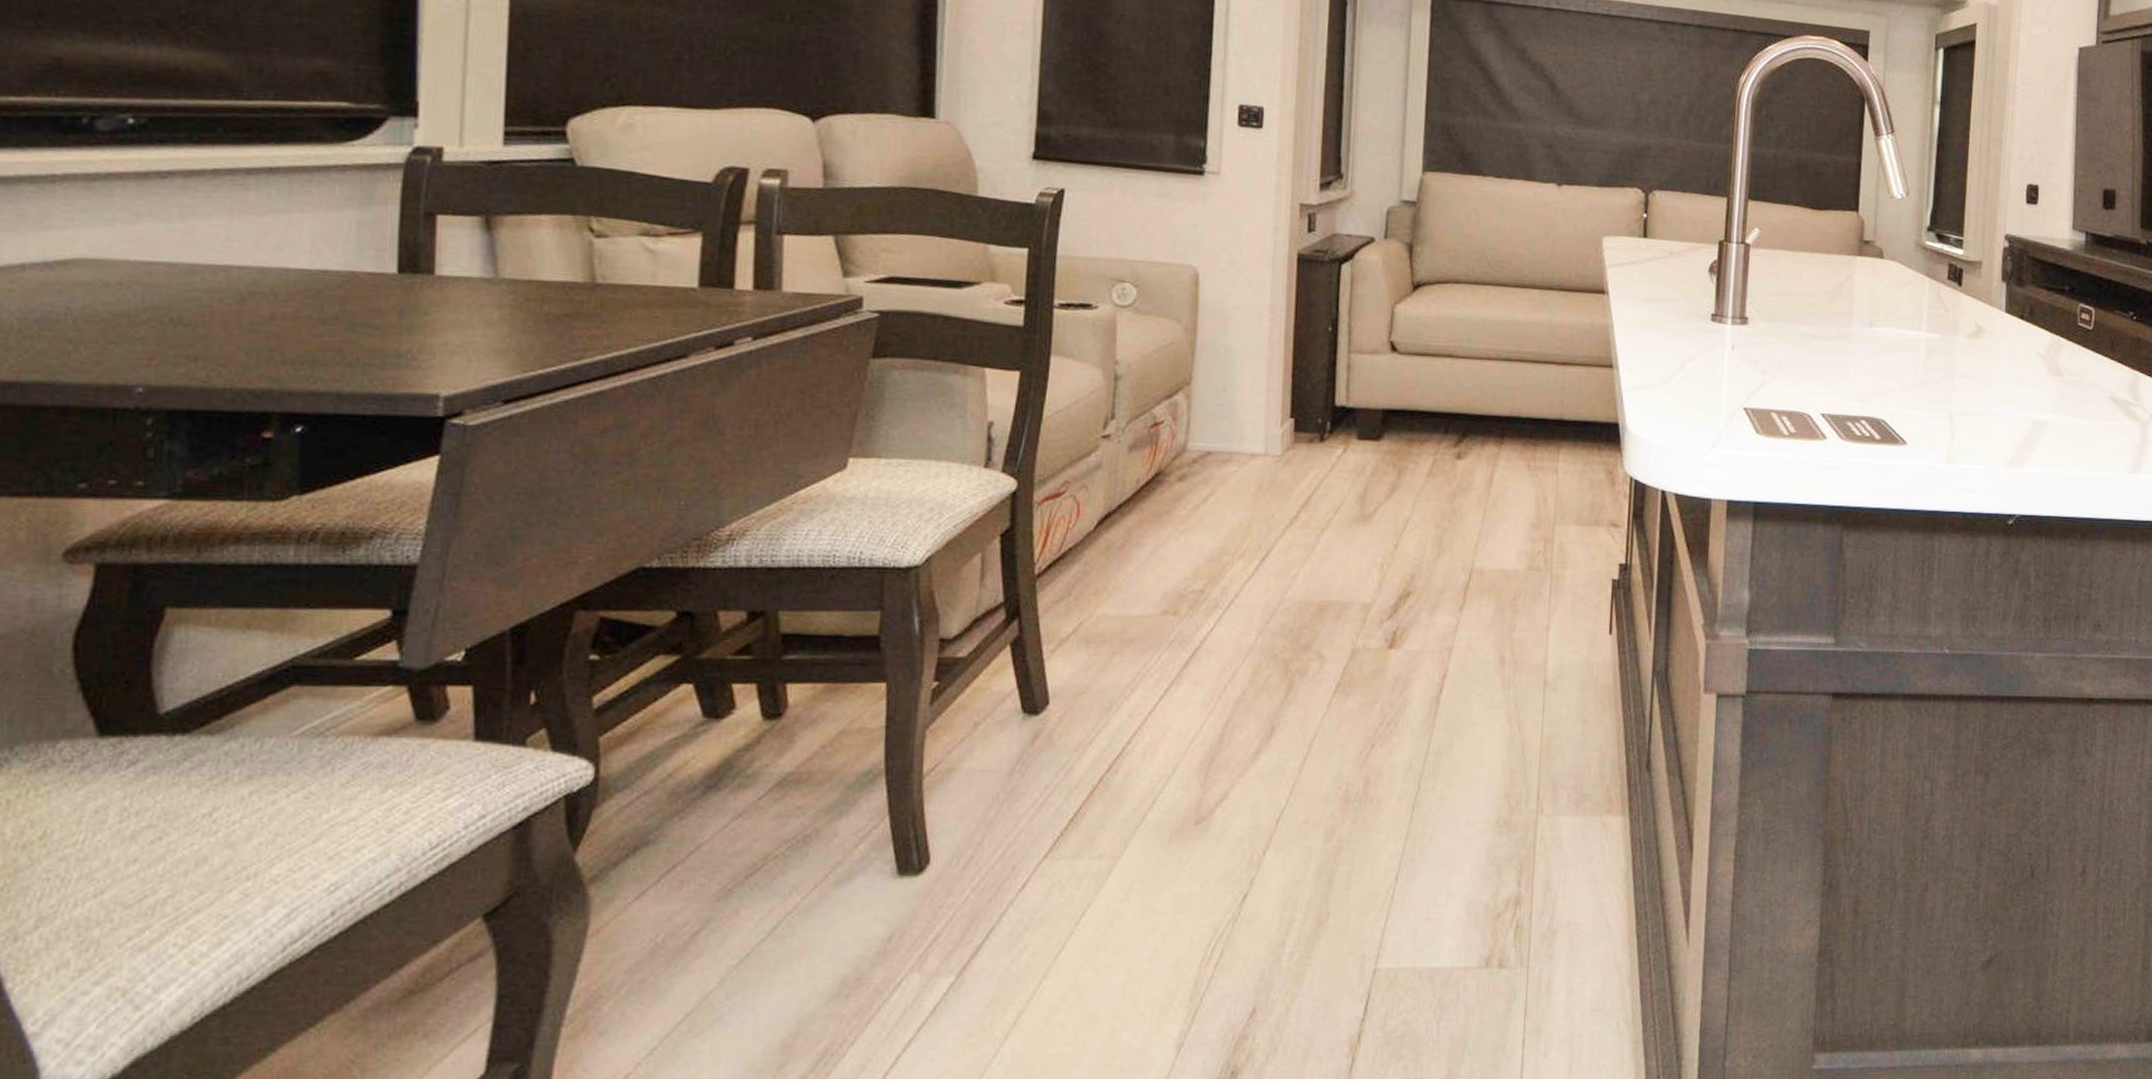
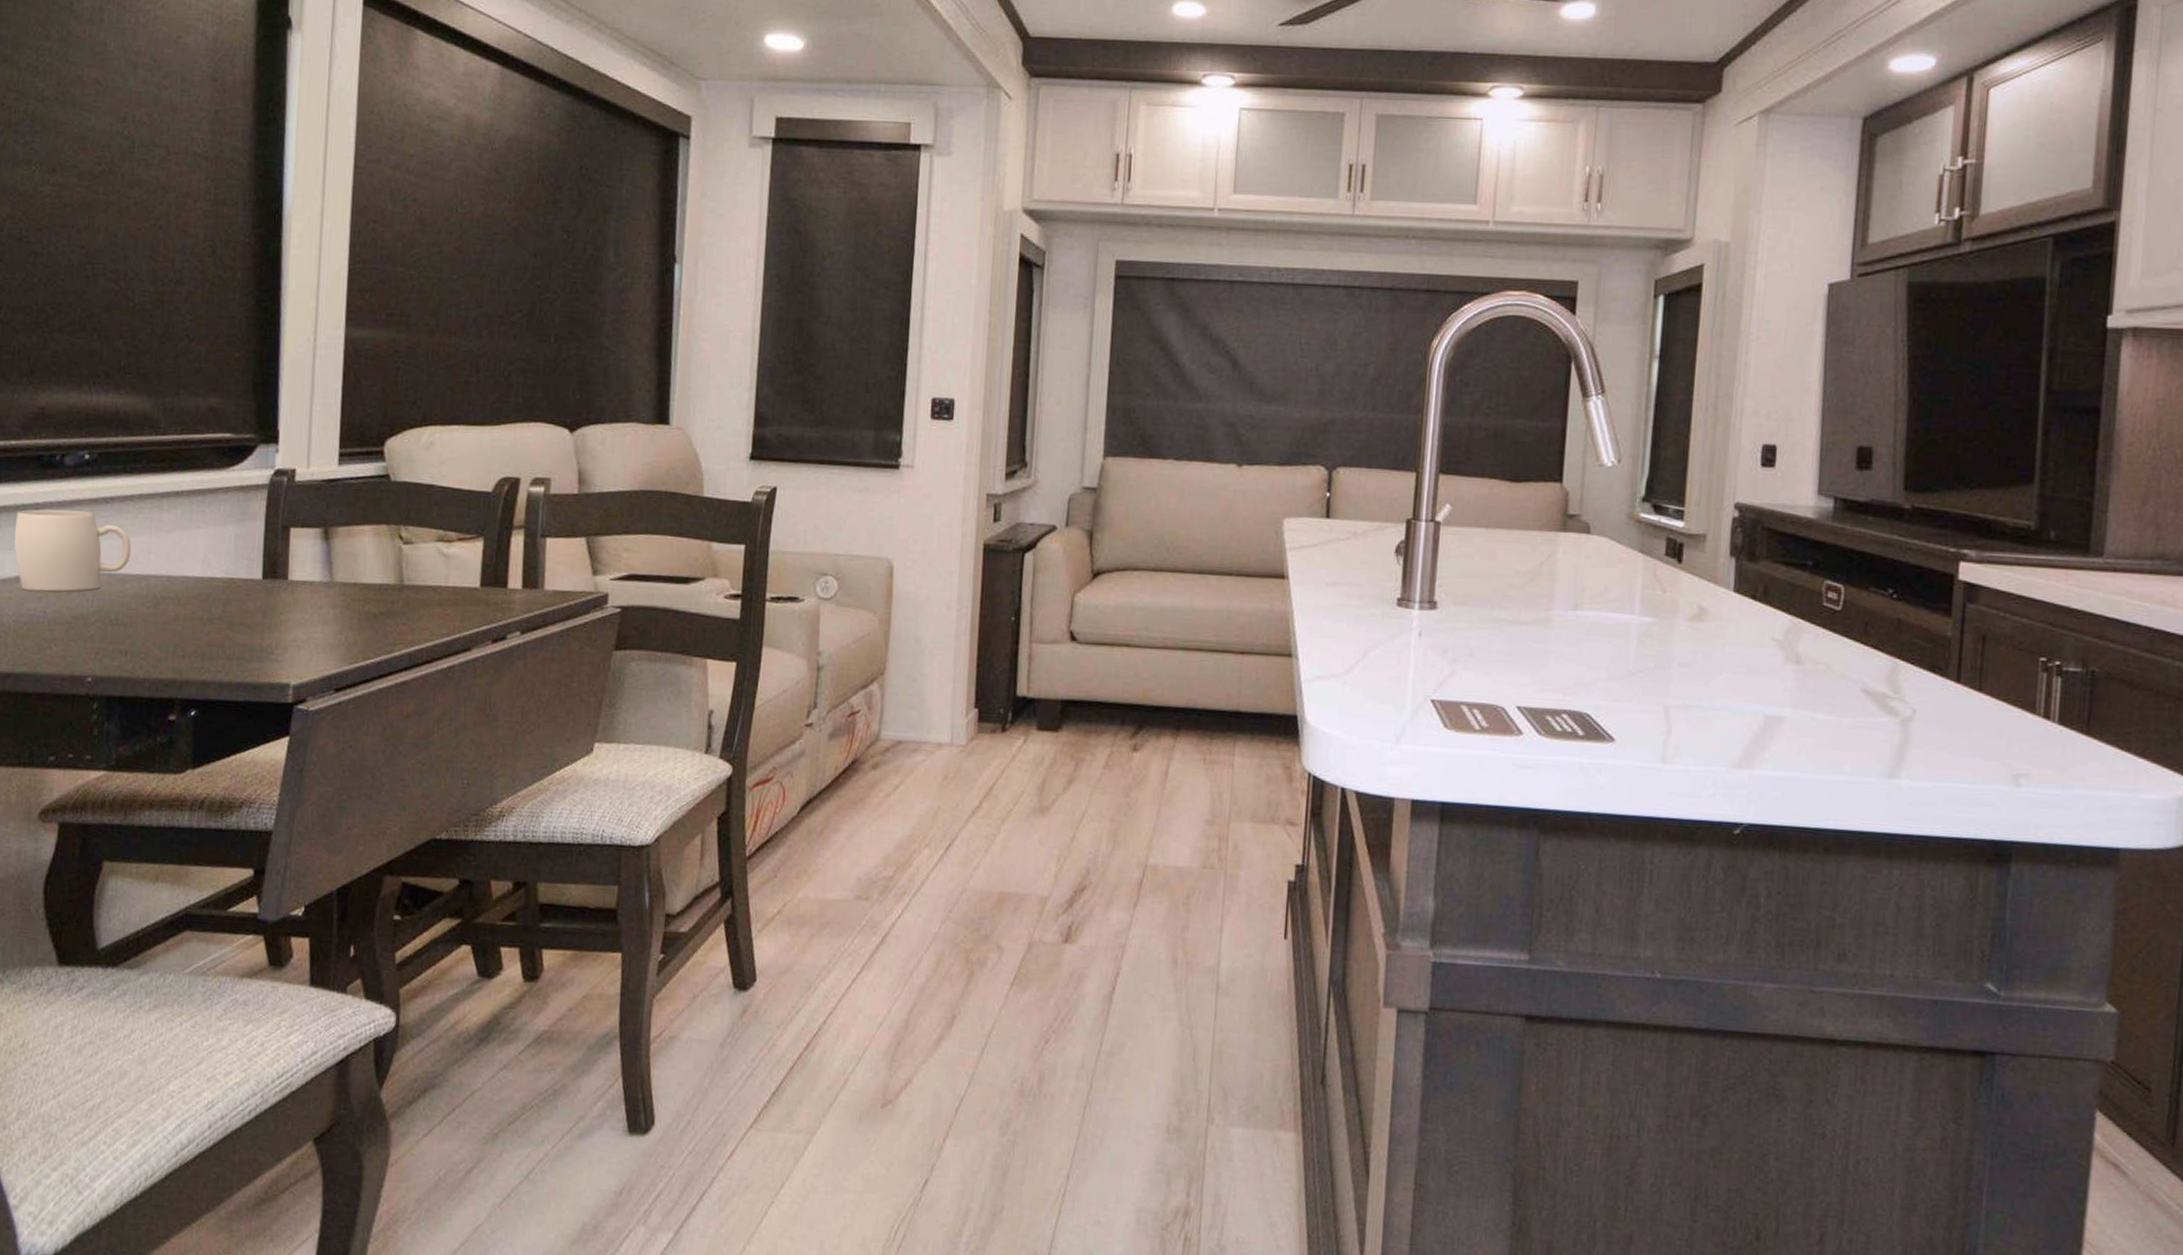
mug: none [16,182,201,285] -> present [14,509,131,593]

